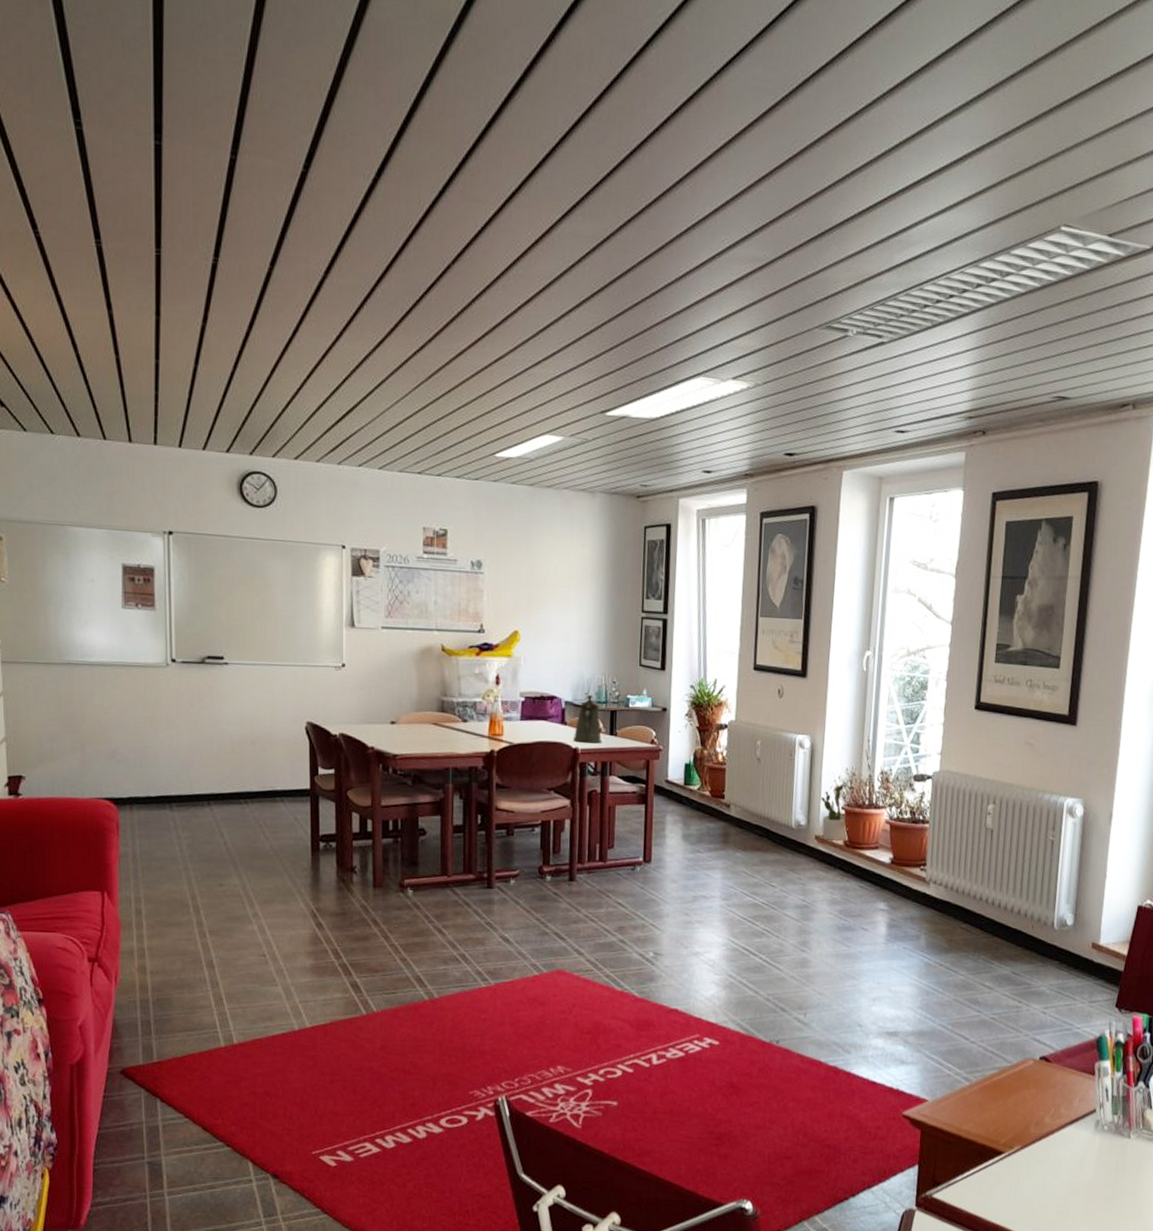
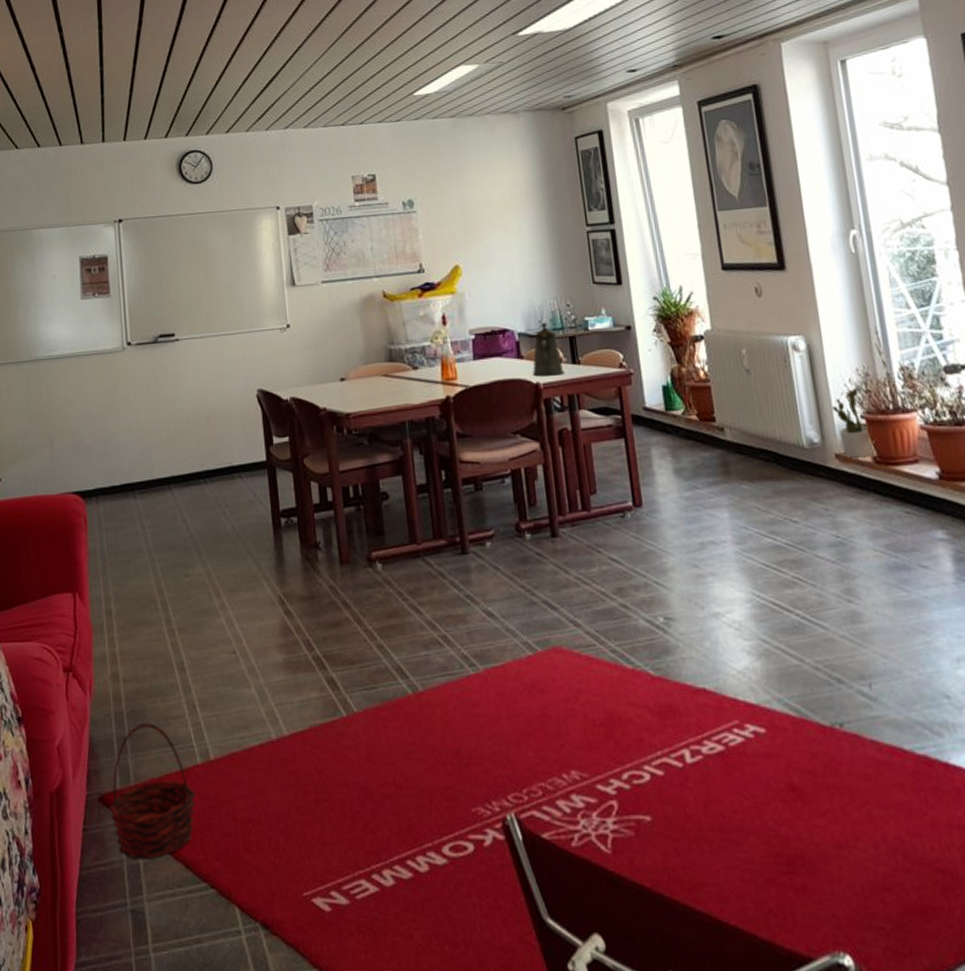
basket: none [131,1009,217,1122] -> present [109,722,196,859]

